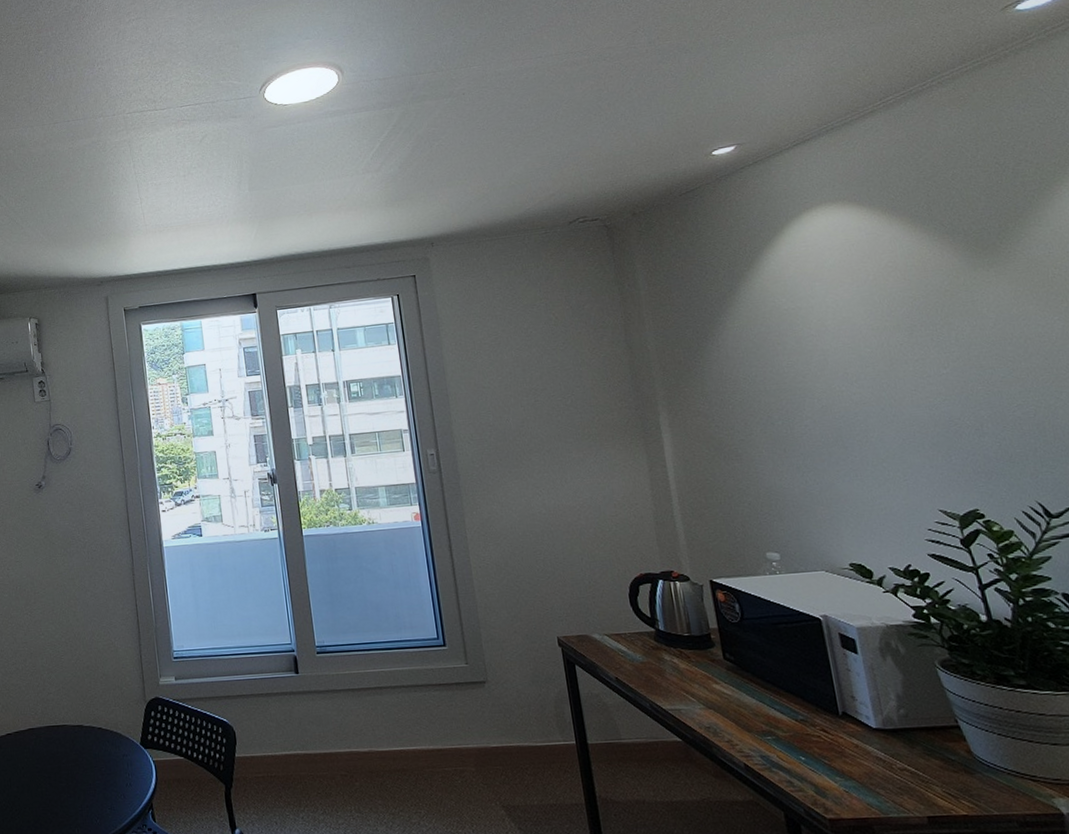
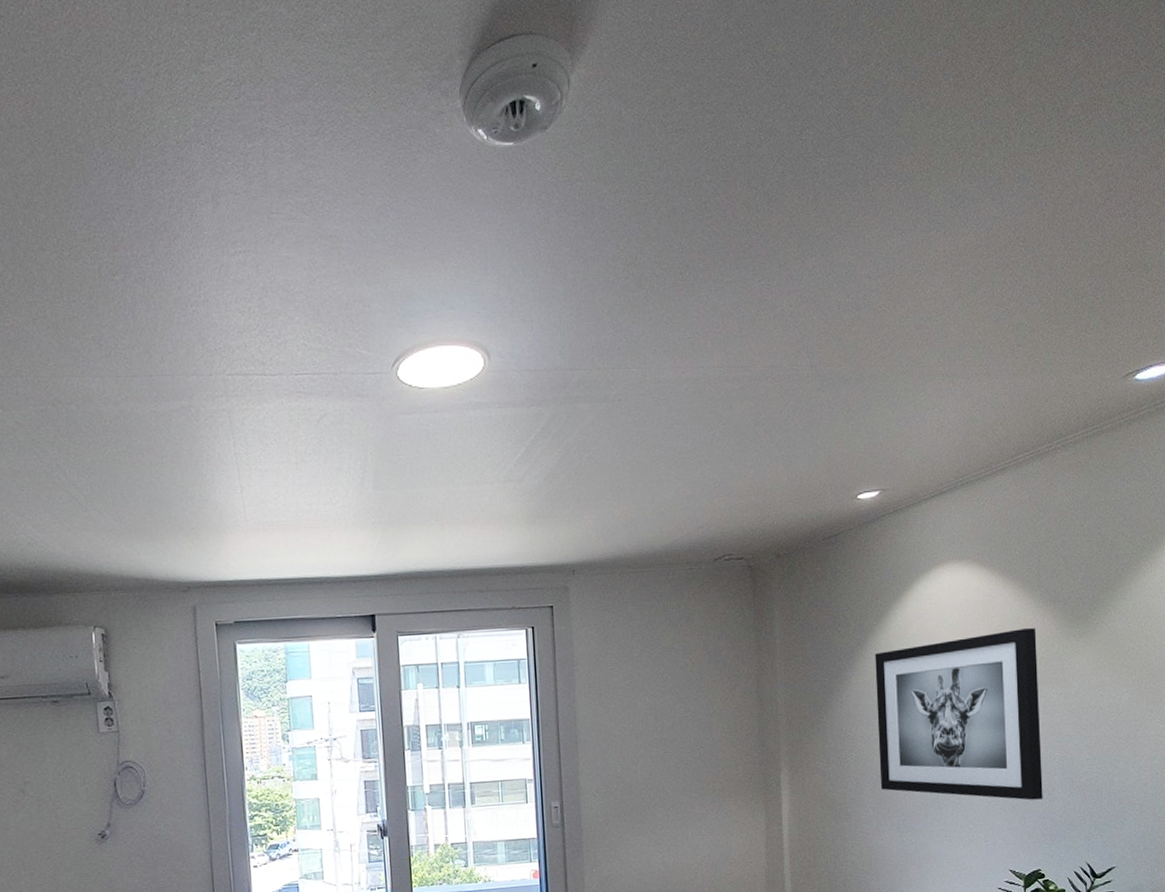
wall art: none [749,262,970,437] -> present [875,628,1043,800]

